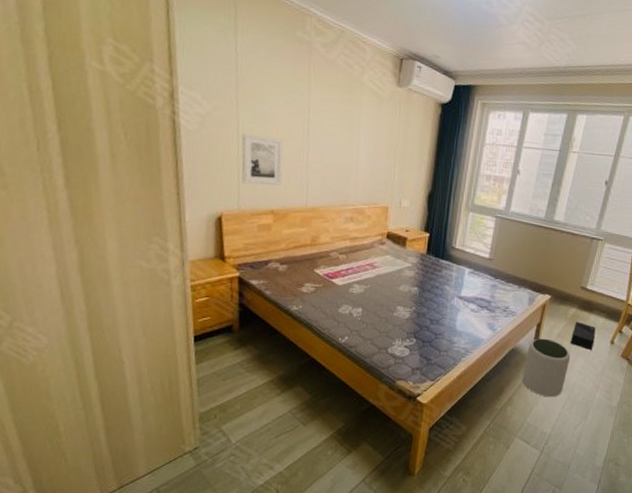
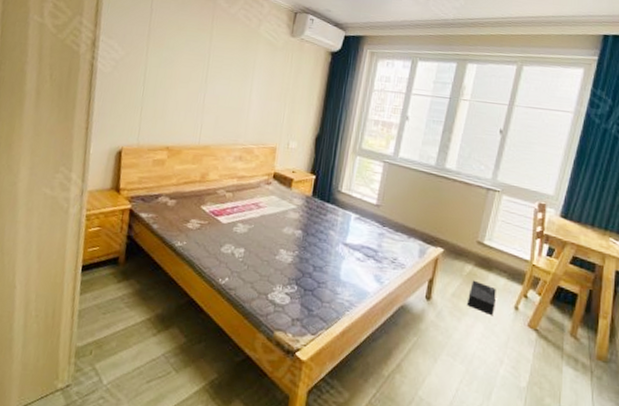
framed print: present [241,133,283,185] -> none [143,76,184,124]
plant pot: present [522,338,571,398] -> none [413,296,468,369]

